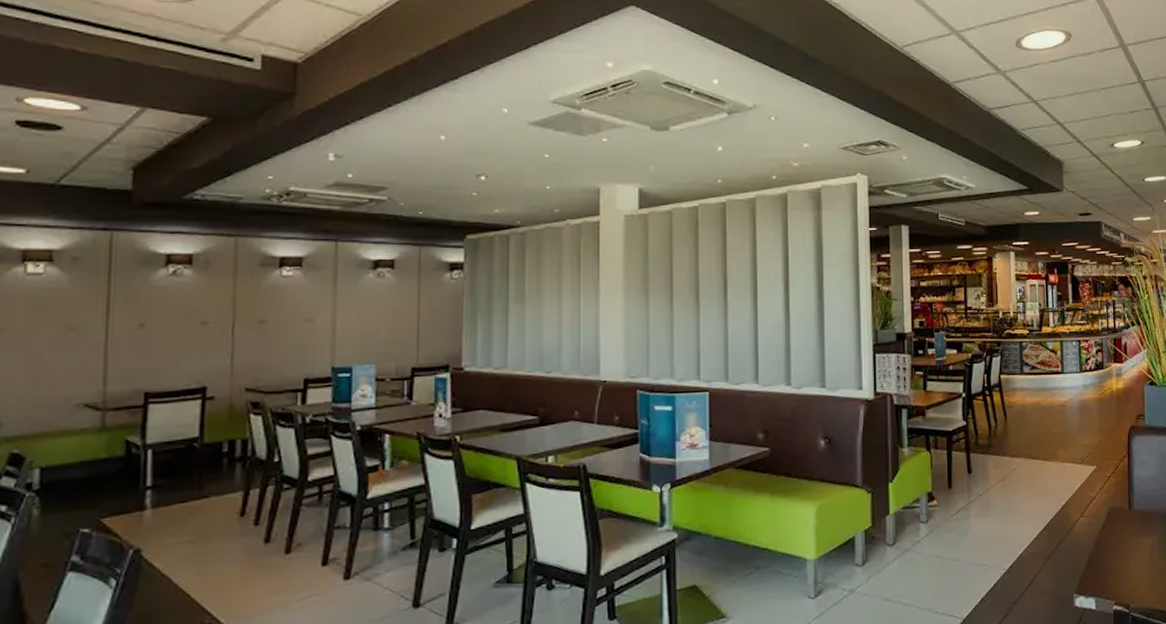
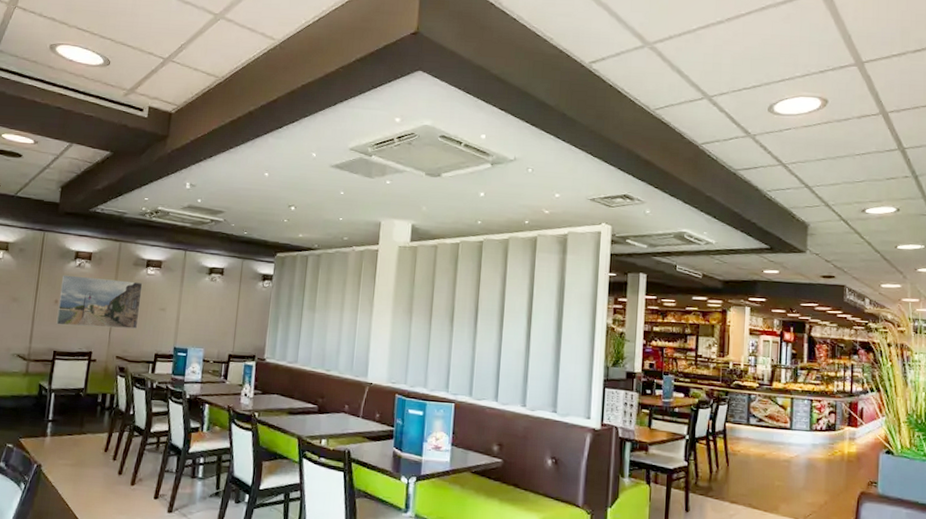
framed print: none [144,287,276,357] -> present [56,275,143,329]

